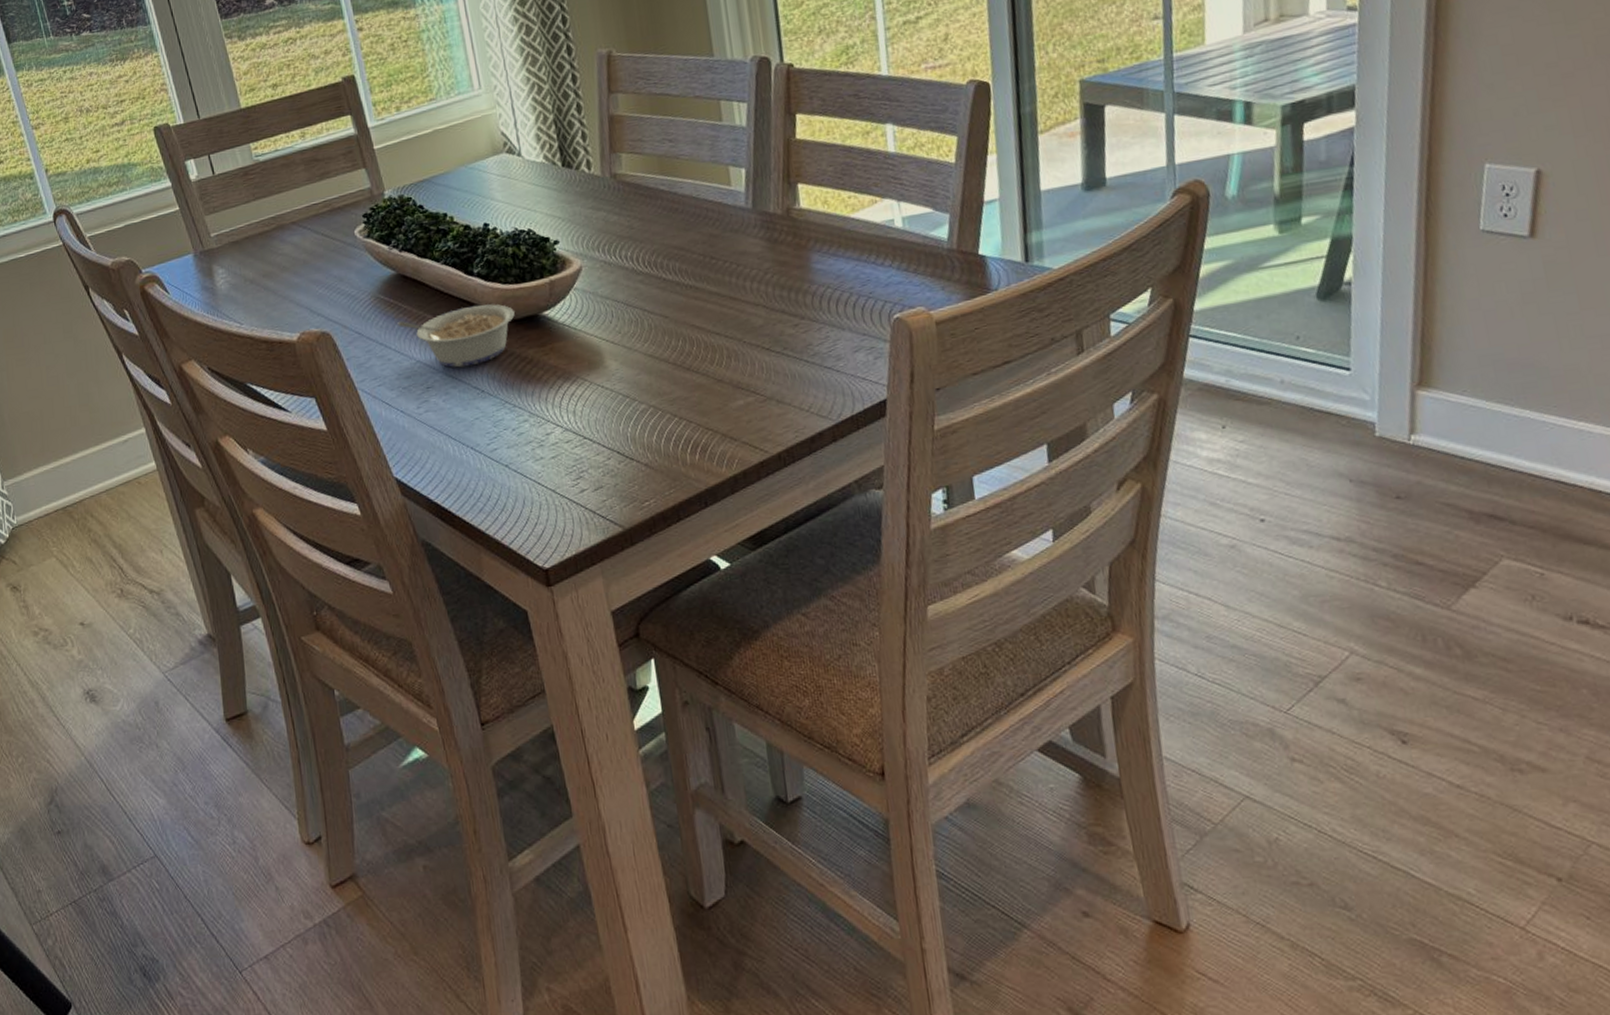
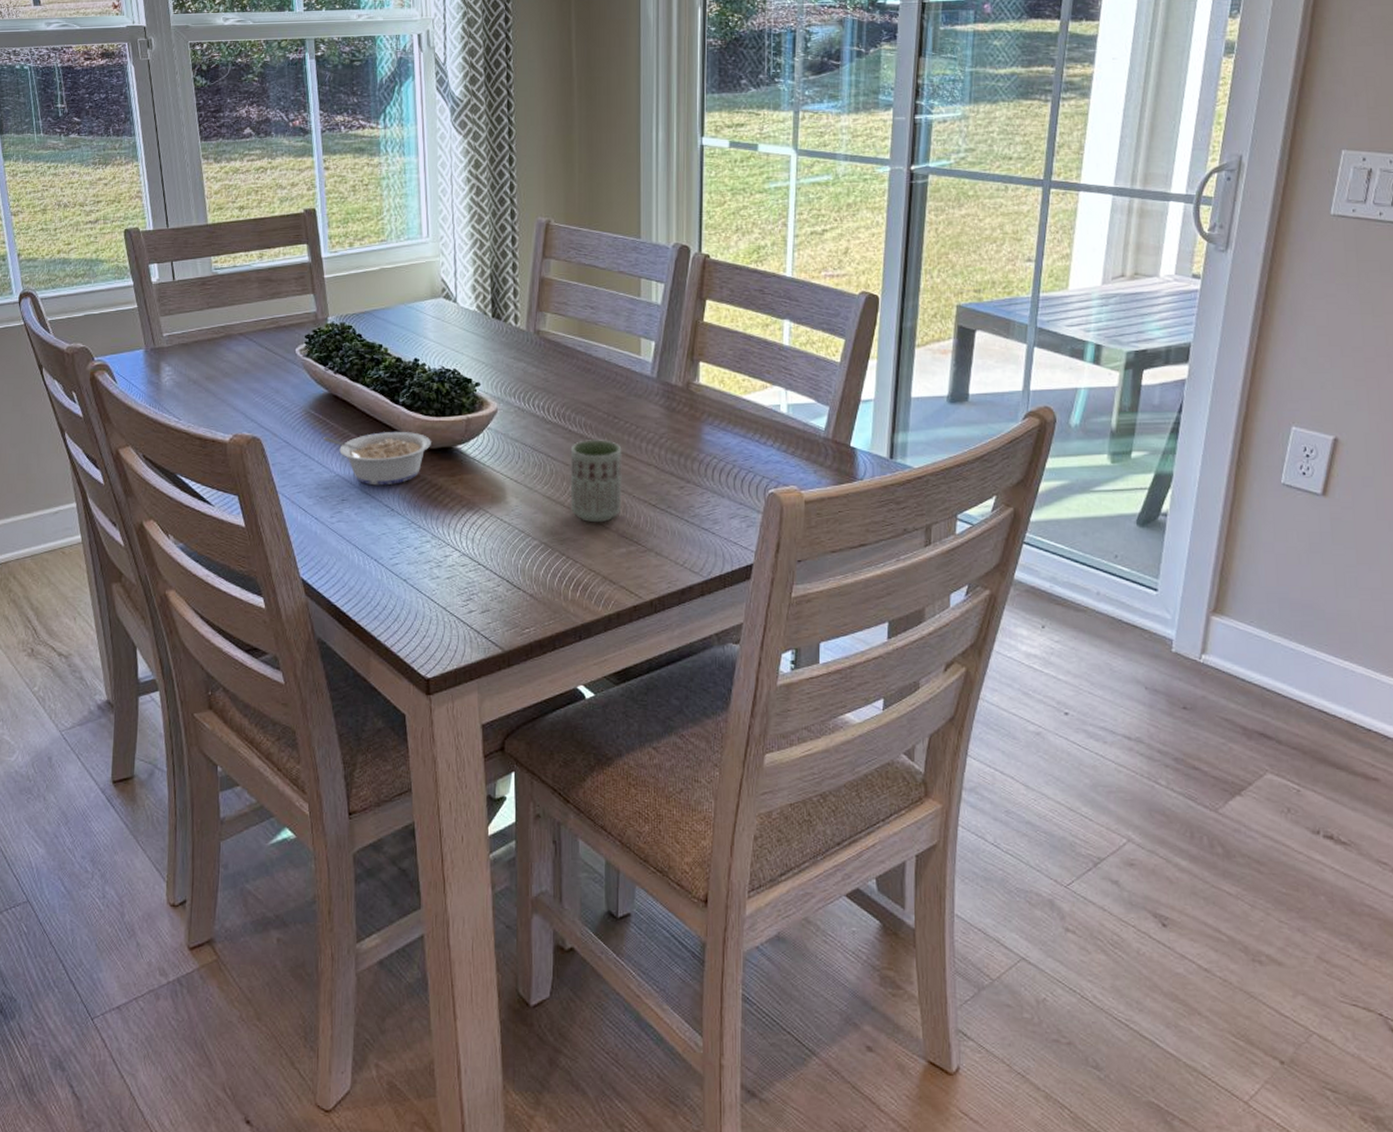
cup: none [667,284,732,377] -> present [570,438,622,523]

